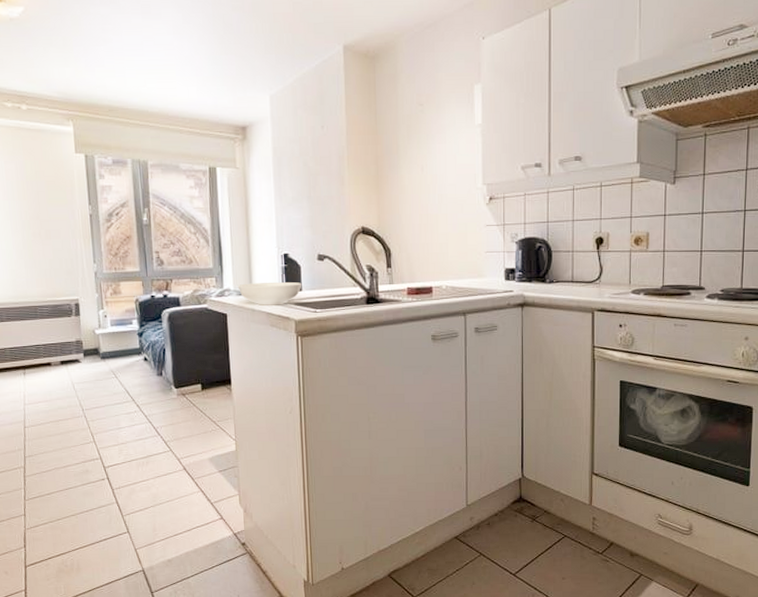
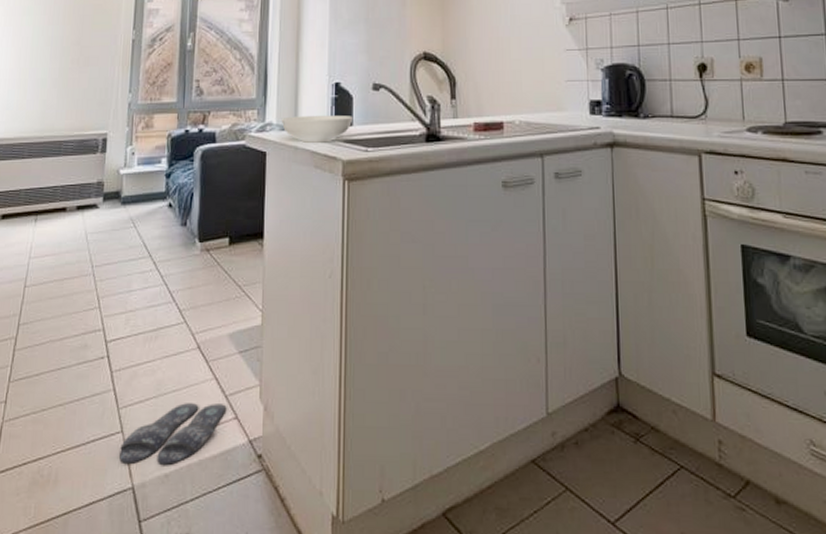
slippers: none [128,509,213,555] -> present [119,403,227,466]

